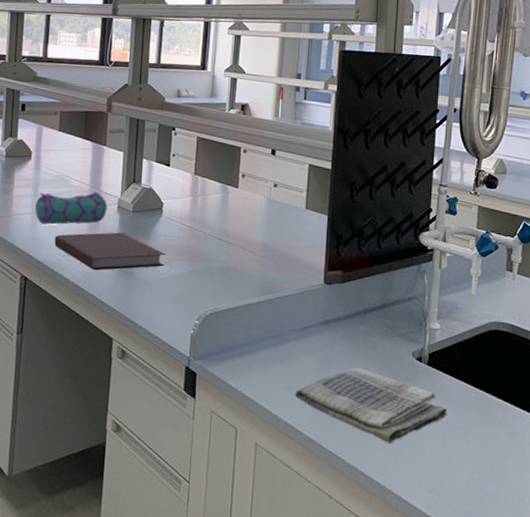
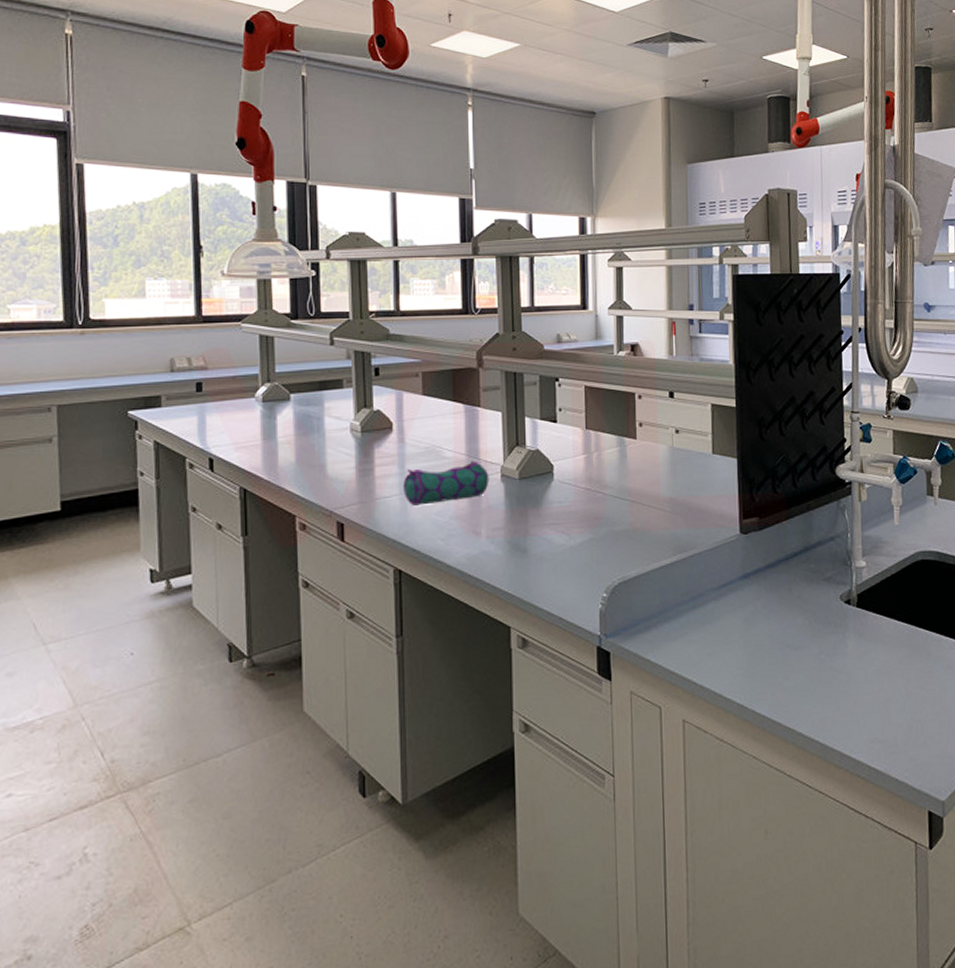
notebook: present [54,232,165,271] -> none [430,504,562,552]
dish towel: present [295,367,447,445] -> none [721,620,882,699]

